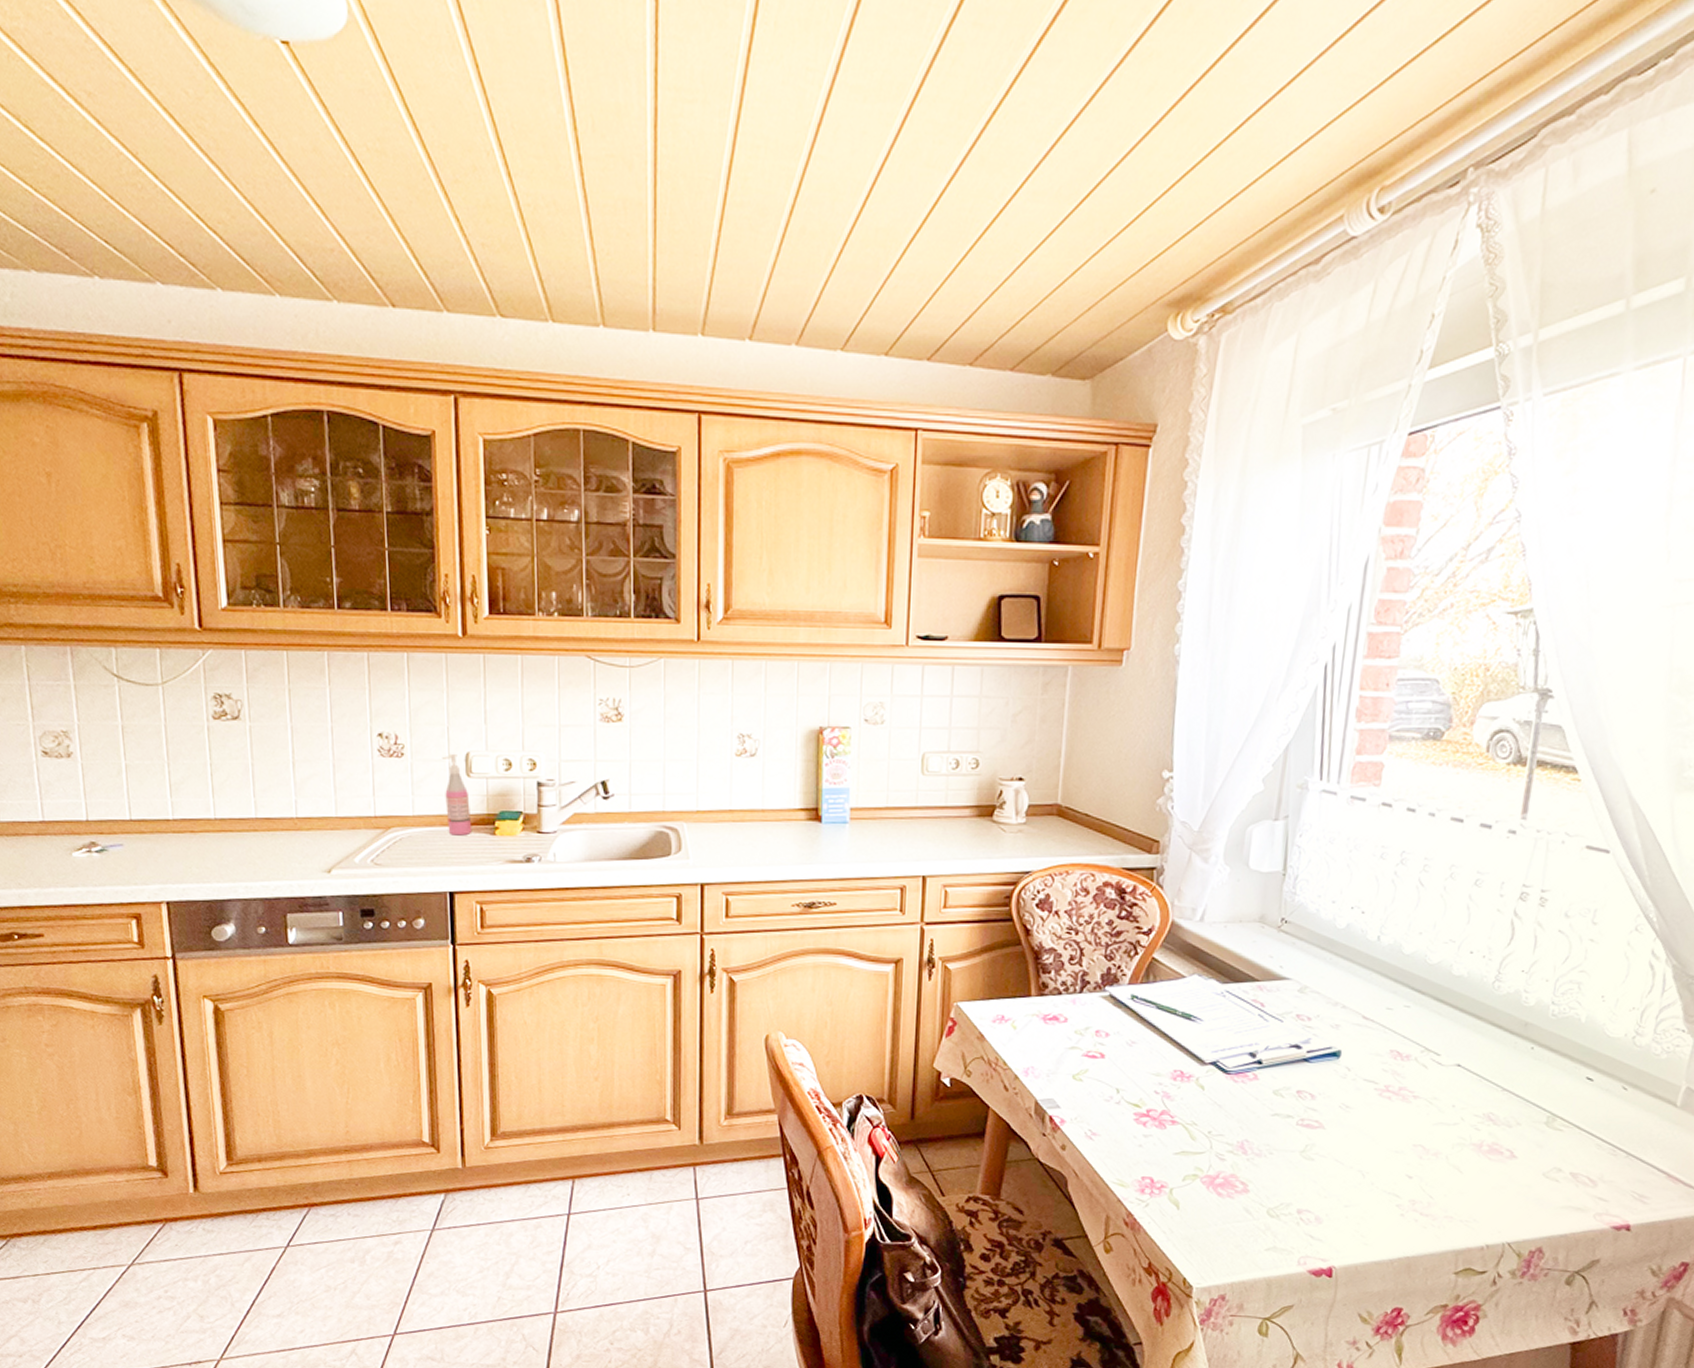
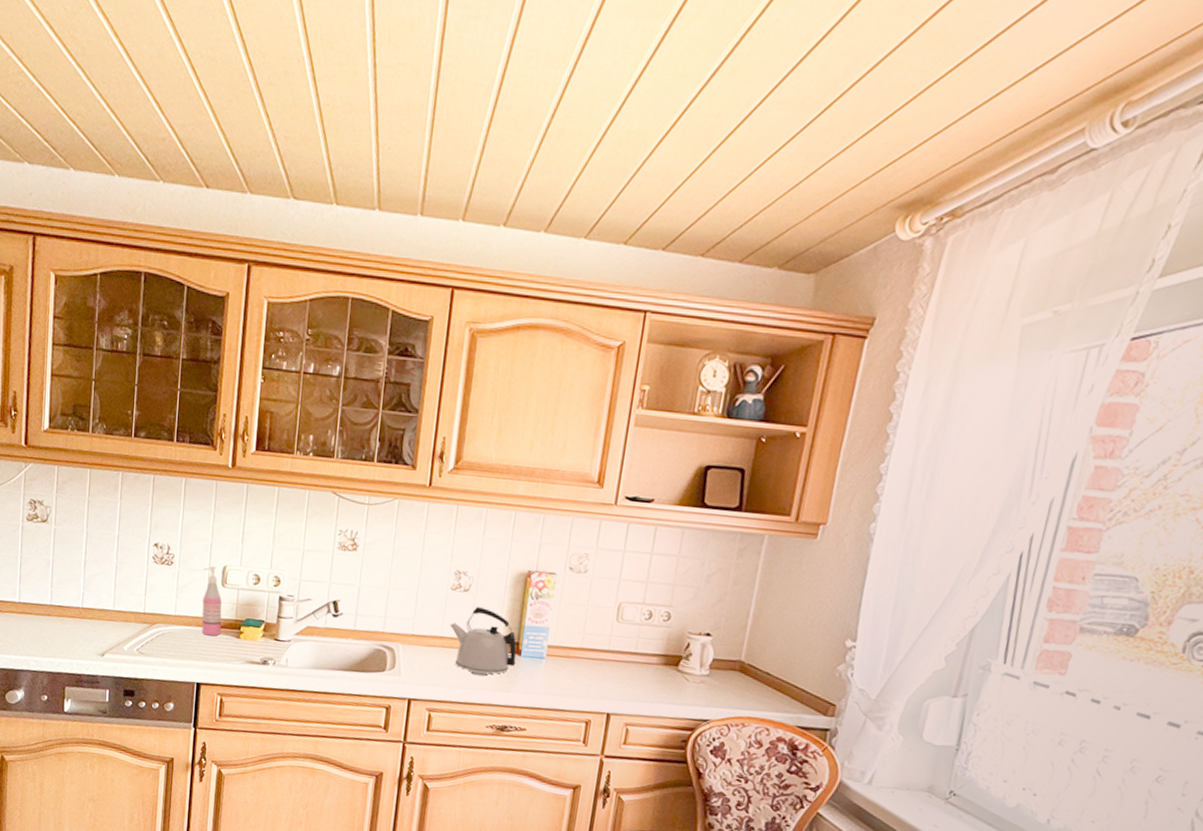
kettle: none [738,773,817,848] -> present [450,607,517,676]

